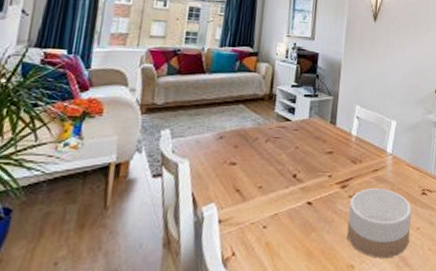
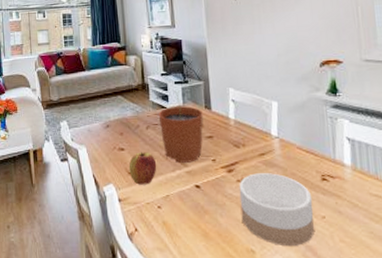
apple: none [237,167,270,203] -> present [128,152,157,185]
plant pot: none [281,103,328,179] -> present [158,90,204,163]

